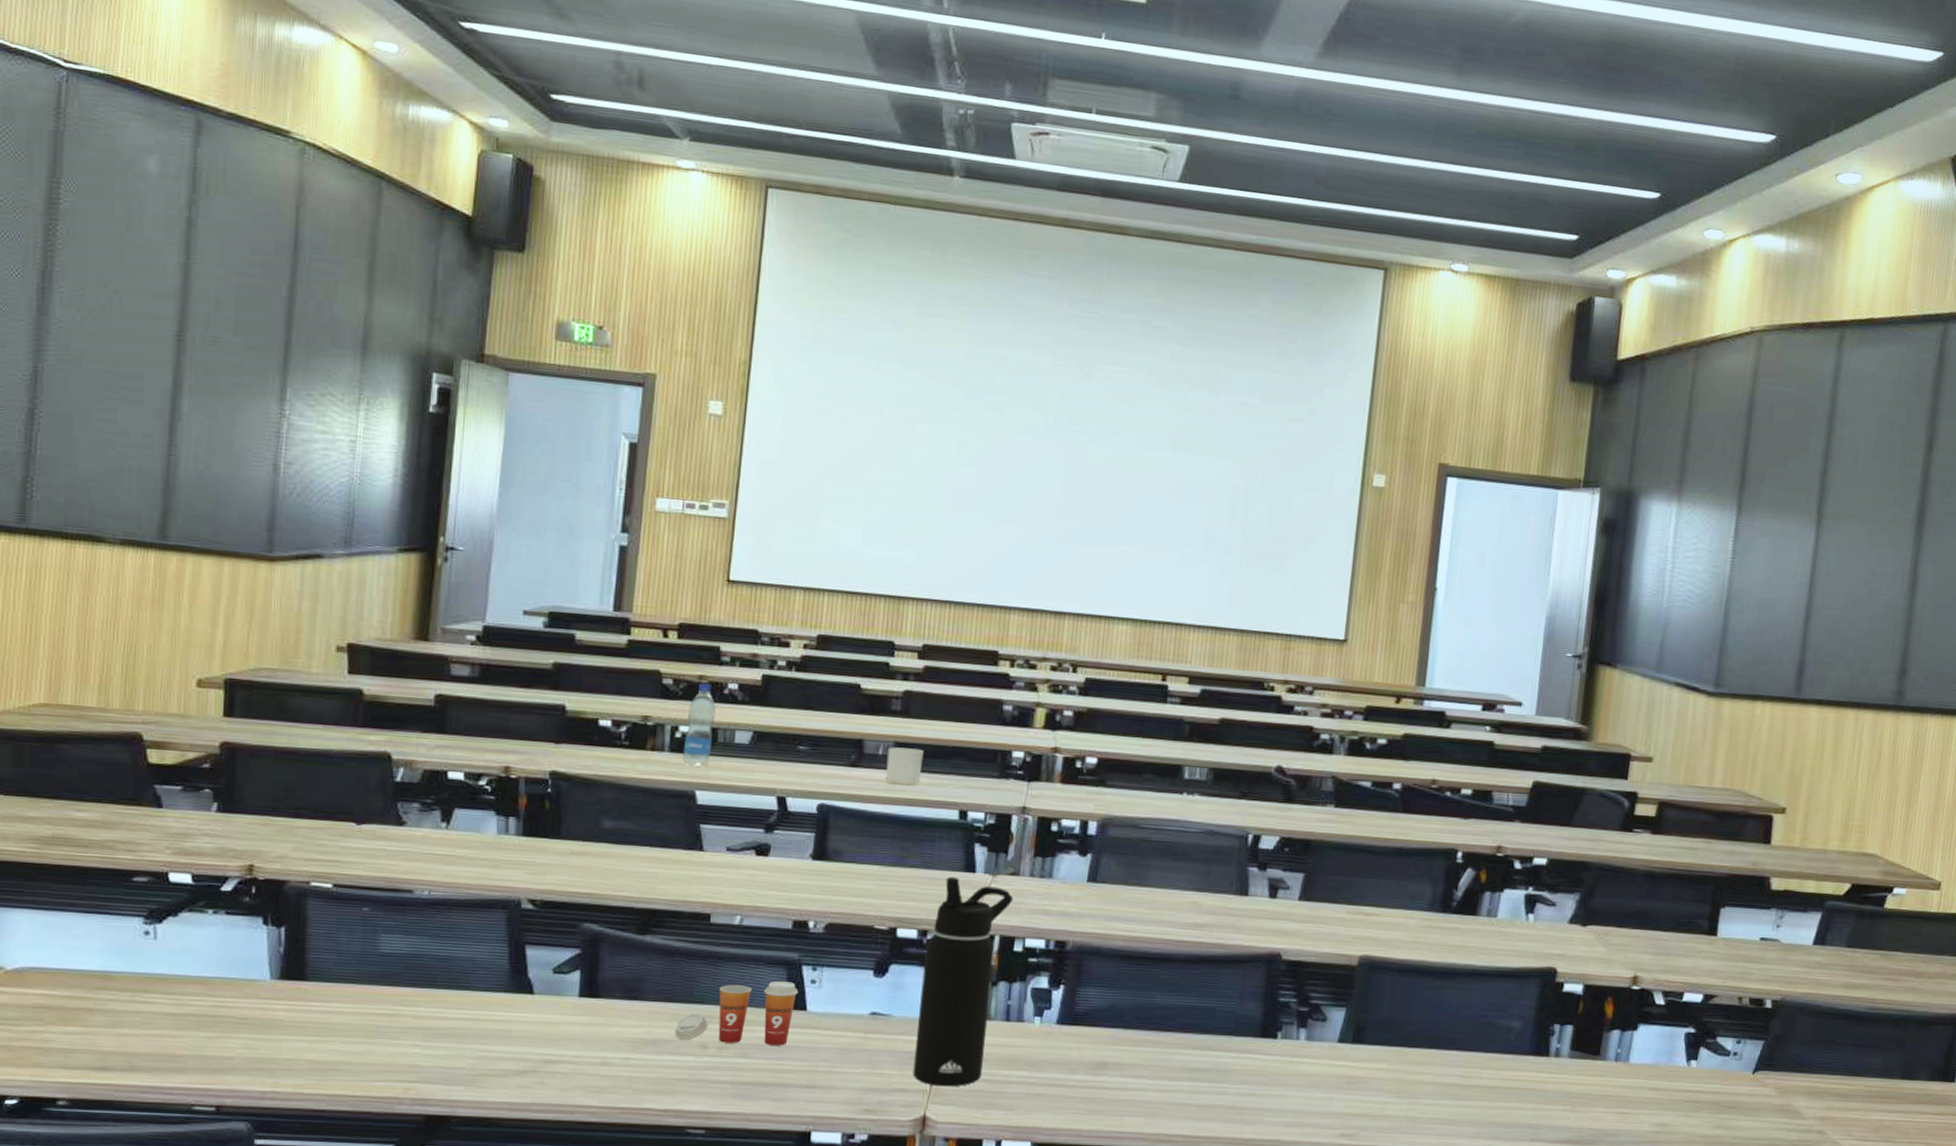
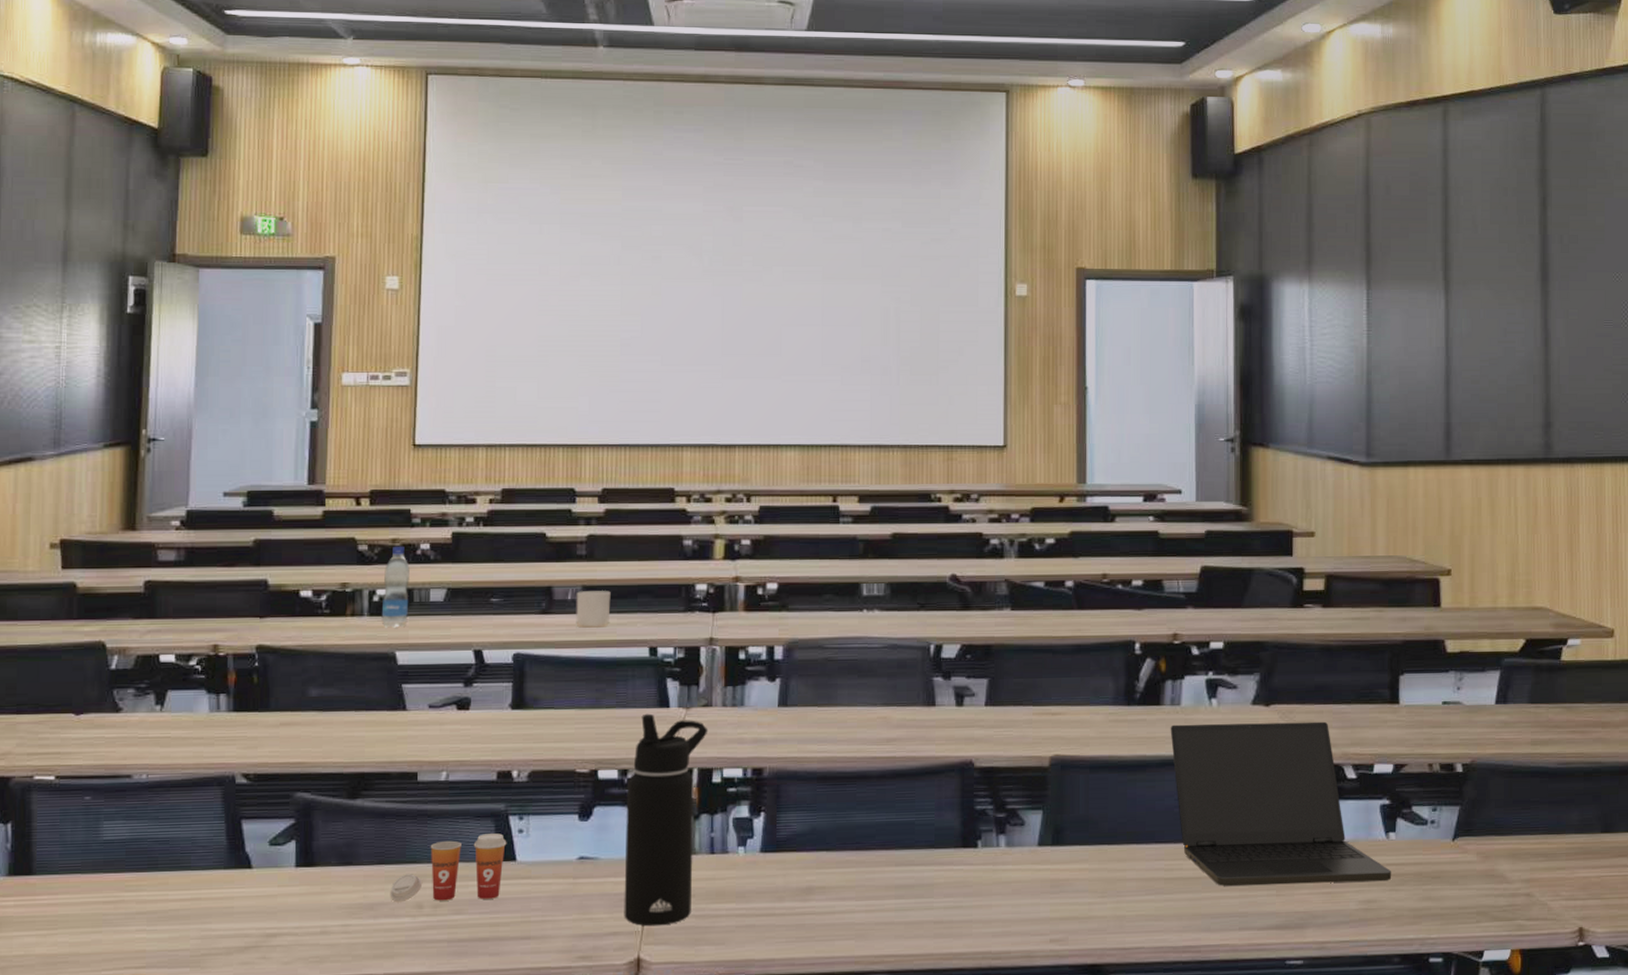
laptop: none [1483,936,1689,1106] -> present [1170,721,1392,886]

